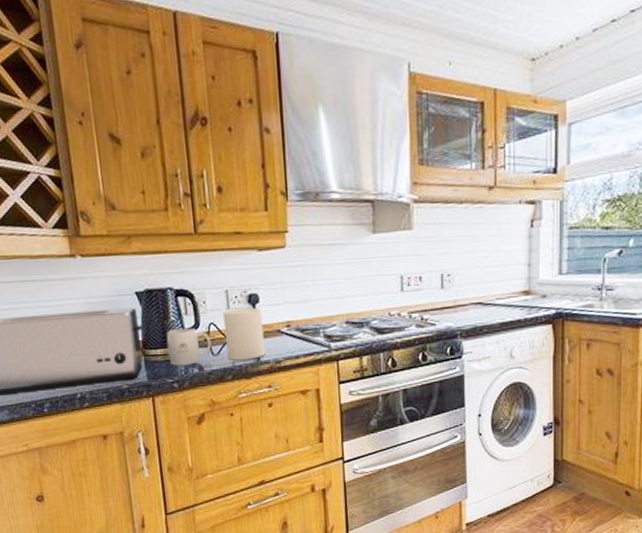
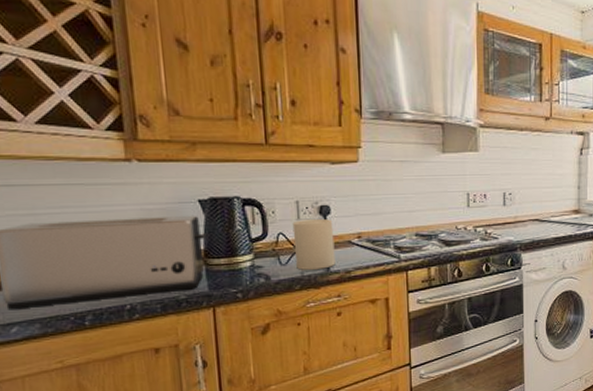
mug: present [166,327,212,366] -> none [231,237,280,276]

